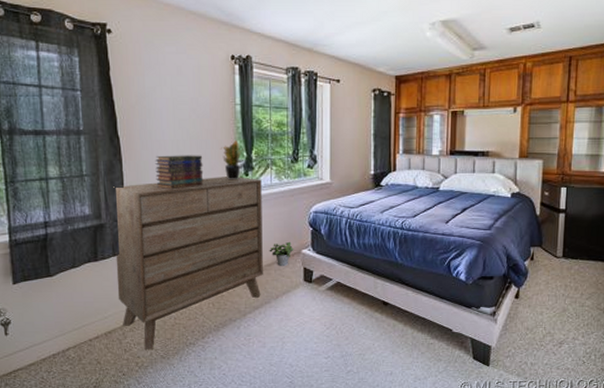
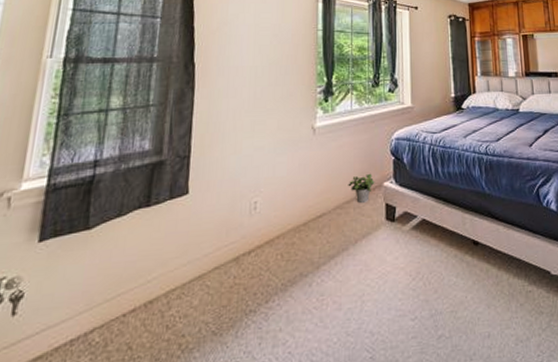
dresser: present [113,176,263,351] -> none [167,103,342,326]
book stack: present [155,155,204,190] -> none [228,81,282,119]
potted plant: present [221,140,244,180] -> none [301,65,325,107]

